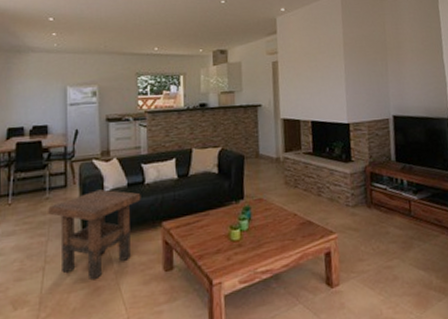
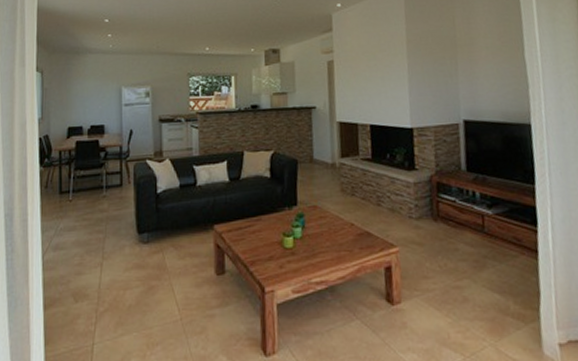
side table: present [48,189,141,281] -> none [105,190,193,279]

